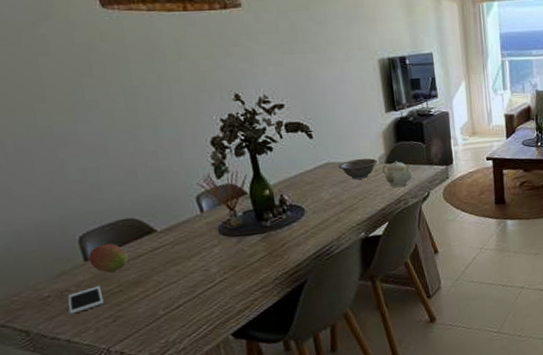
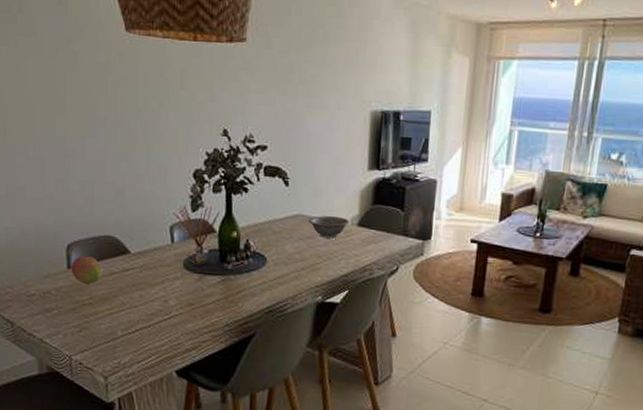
cell phone: present [67,286,105,315] -> none [47,294,76,316]
teapot: present [382,161,413,188] -> none [352,225,385,255]

